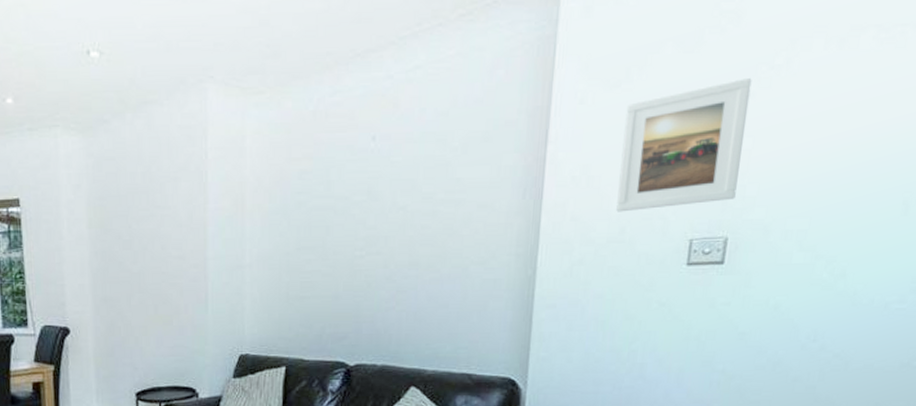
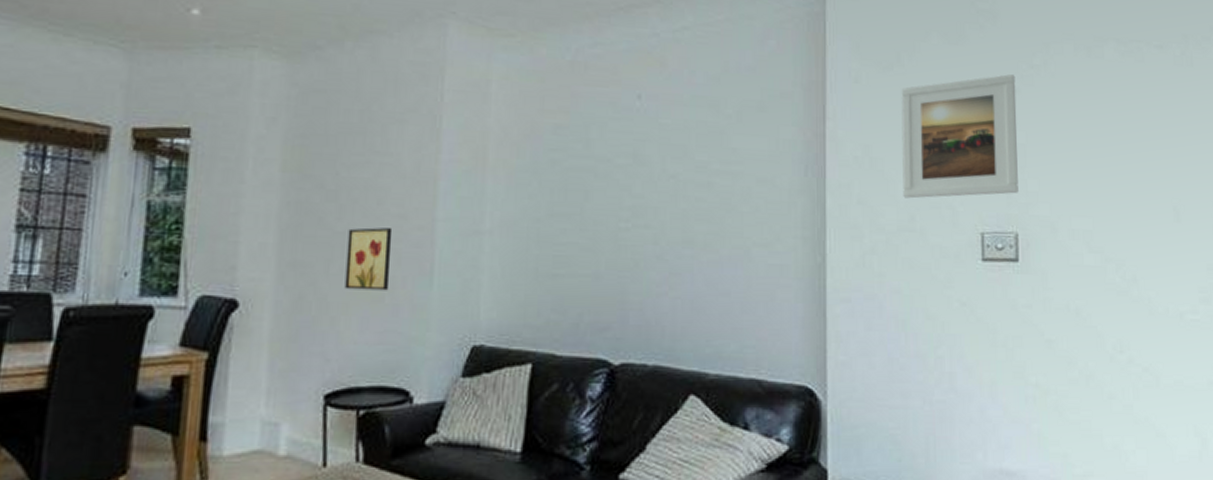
wall art: none [142,268,176,316] -> present [344,227,393,291]

